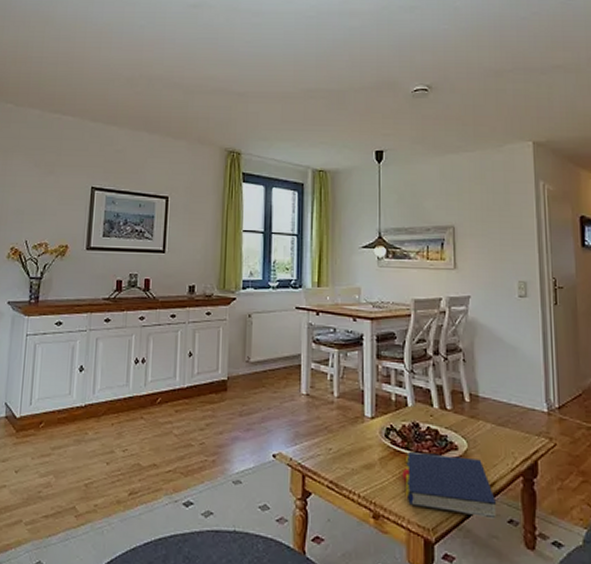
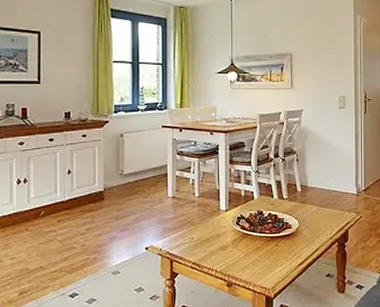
book: present [402,451,497,519] -> none [249,232,319,276]

